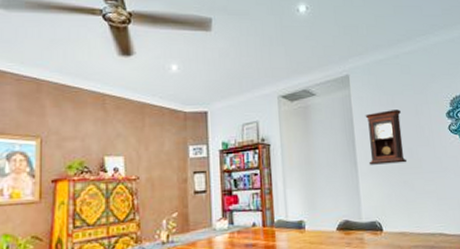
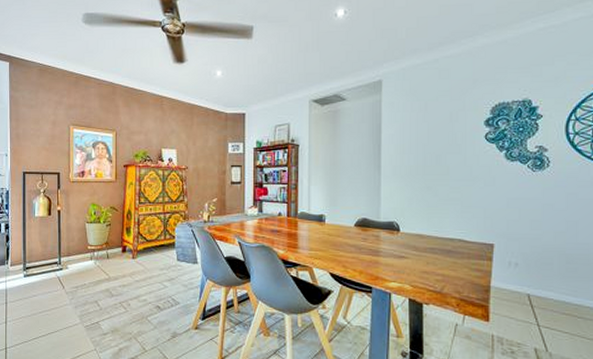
pendulum clock: present [365,109,408,165] -> none [393,116,434,169]

